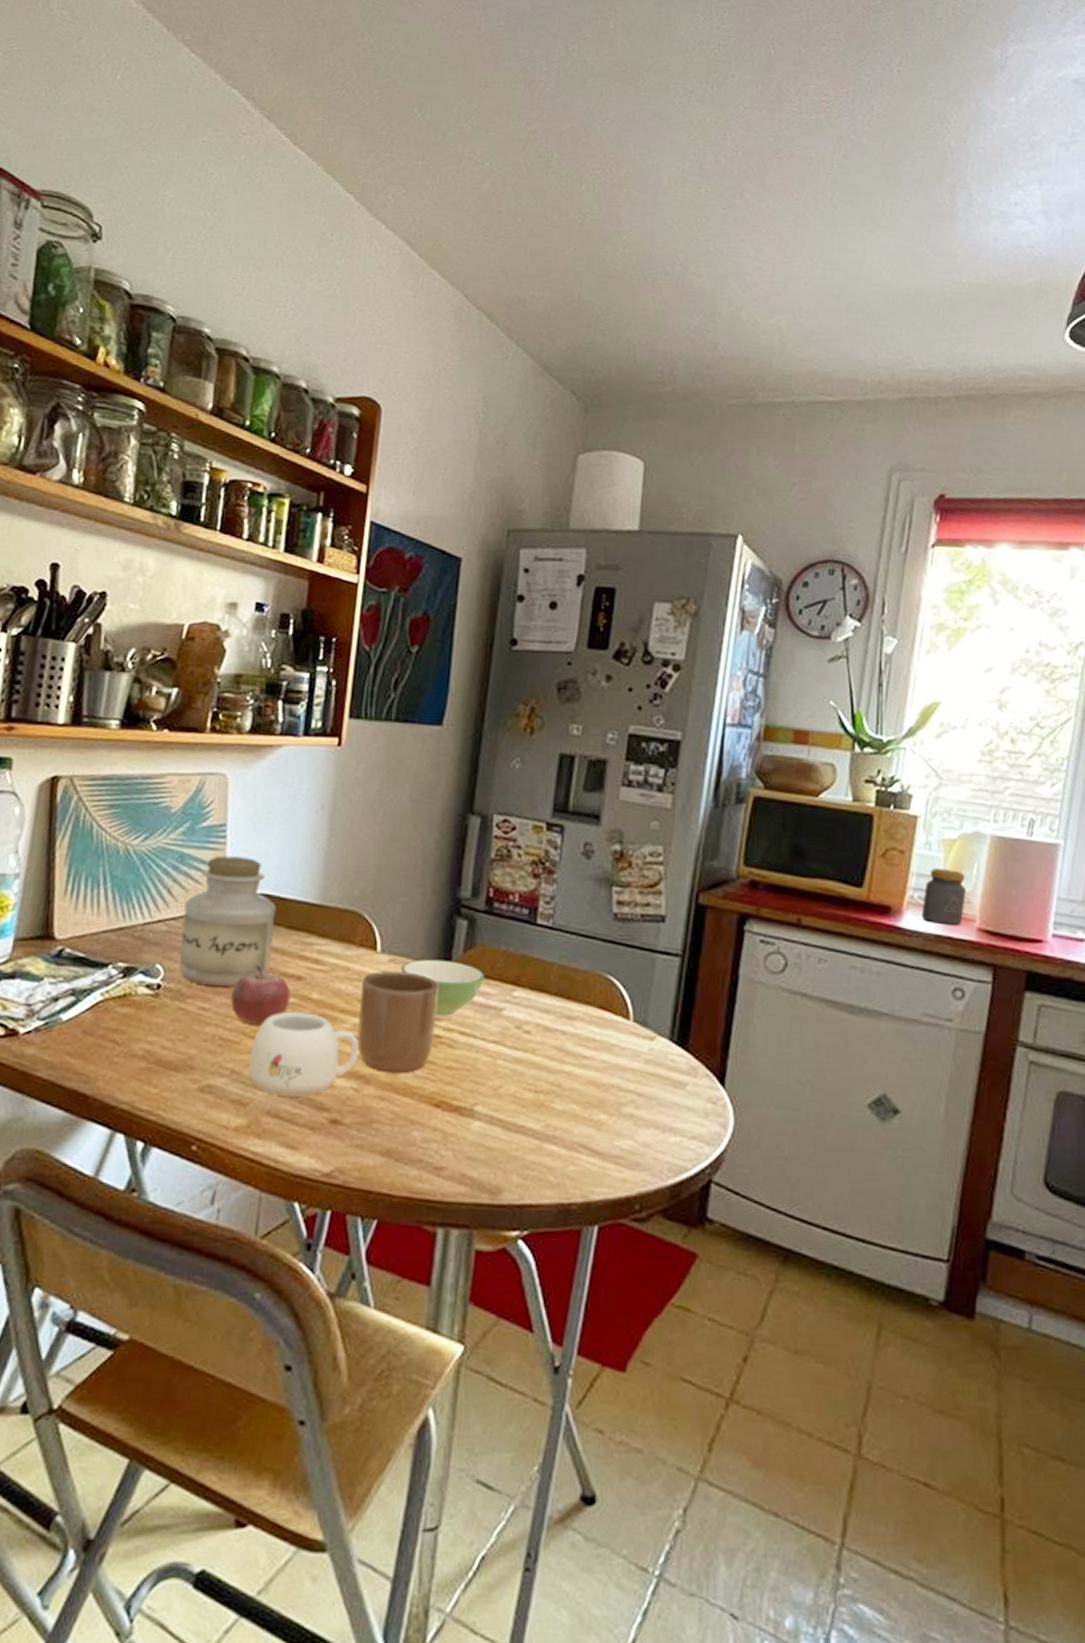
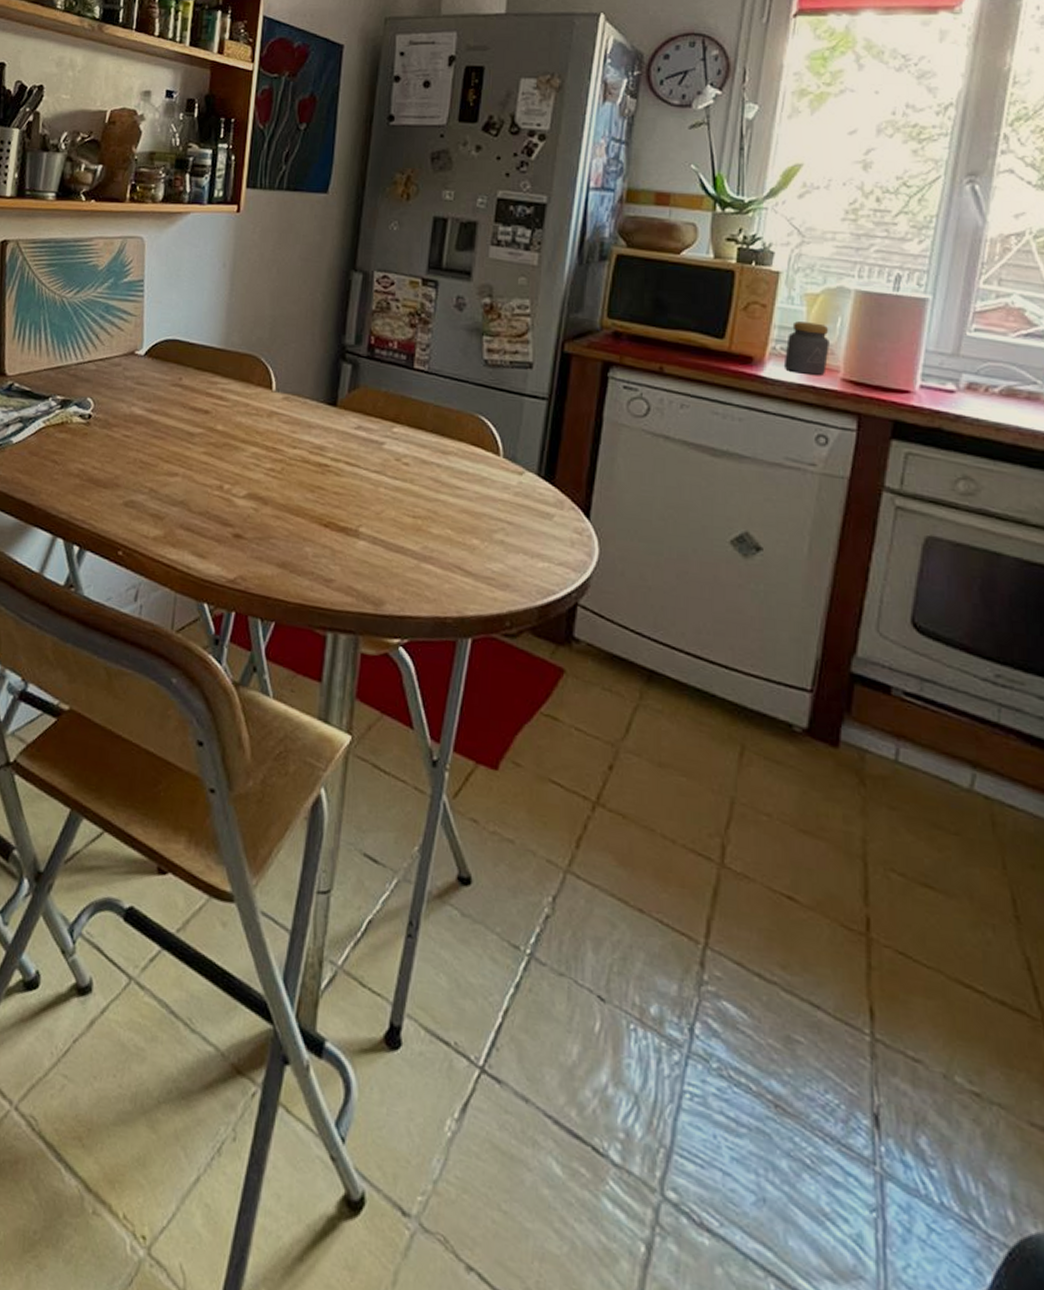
jar: present [179,855,276,987] -> none [106,306,186,418]
fruit: present [230,964,291,1025] -> none [149,399,199,452]
mug: present [248,1011,359,1097] -> none [164,440,257,514]
mug: present [357,970,440,1073] -> none [256,407,327,496]
bowl: present [400,959,485,1021] -> none [293,397,368,452]

